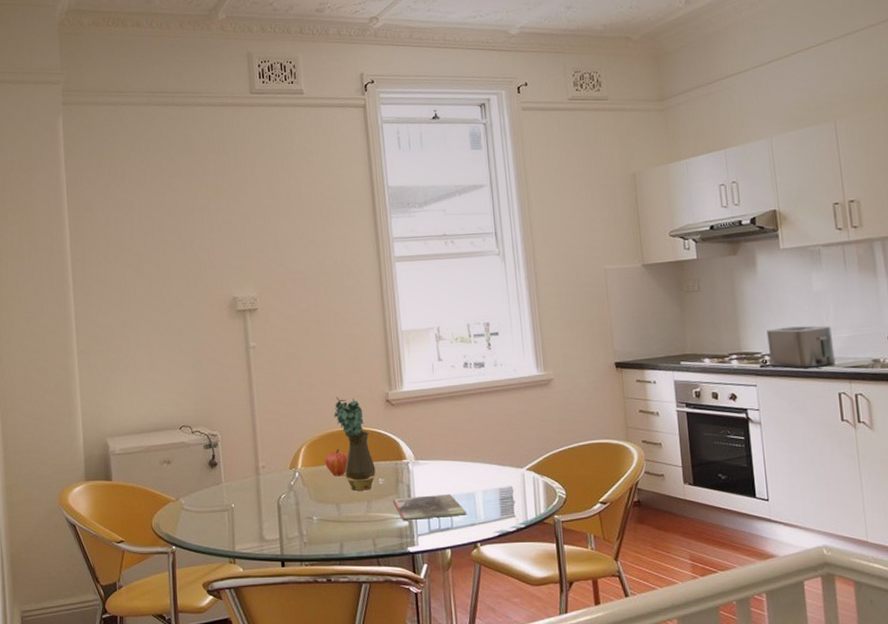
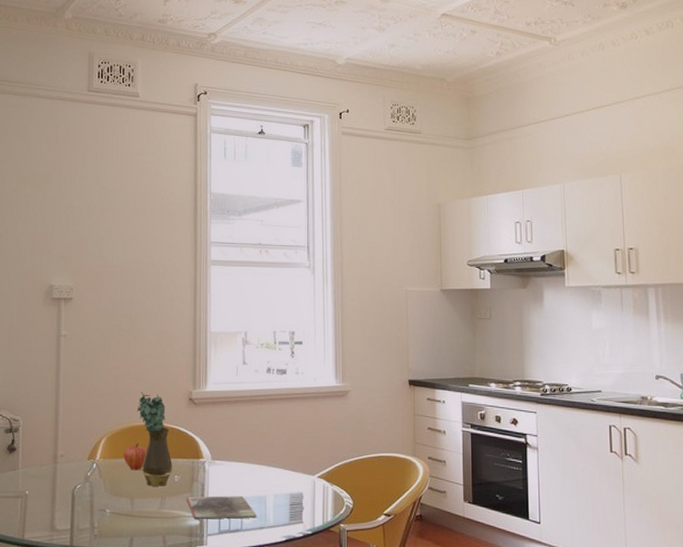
toaster: present [766,325,836,369] -> none [549,360,608,401]

